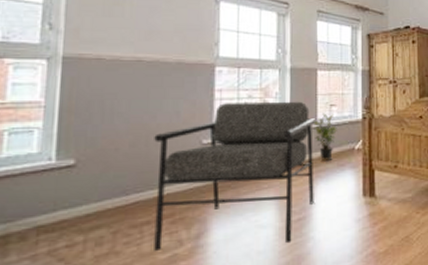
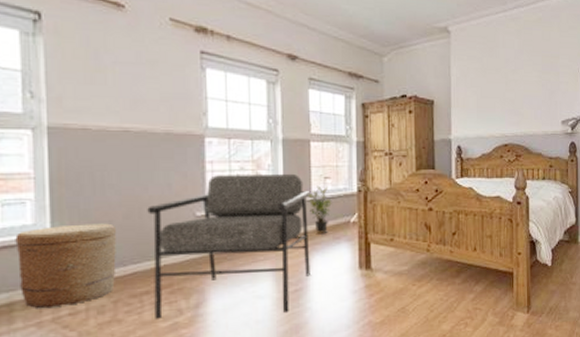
basket: none [18,151,123,241] -> present [15,223,117,309]

